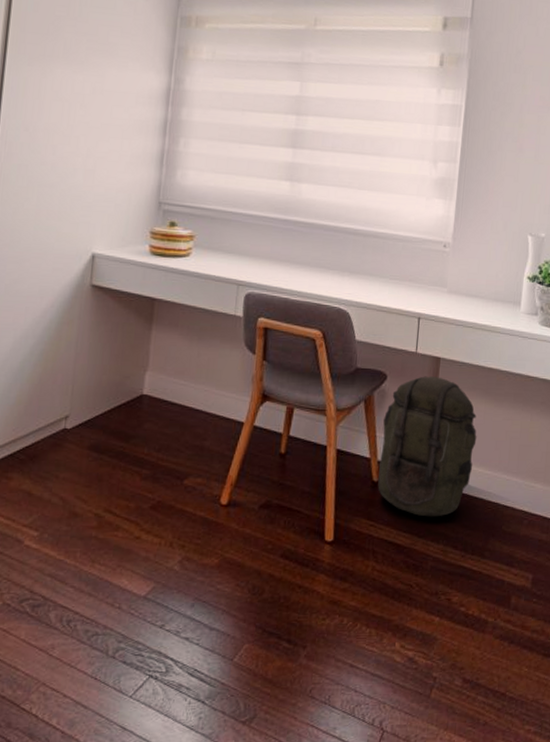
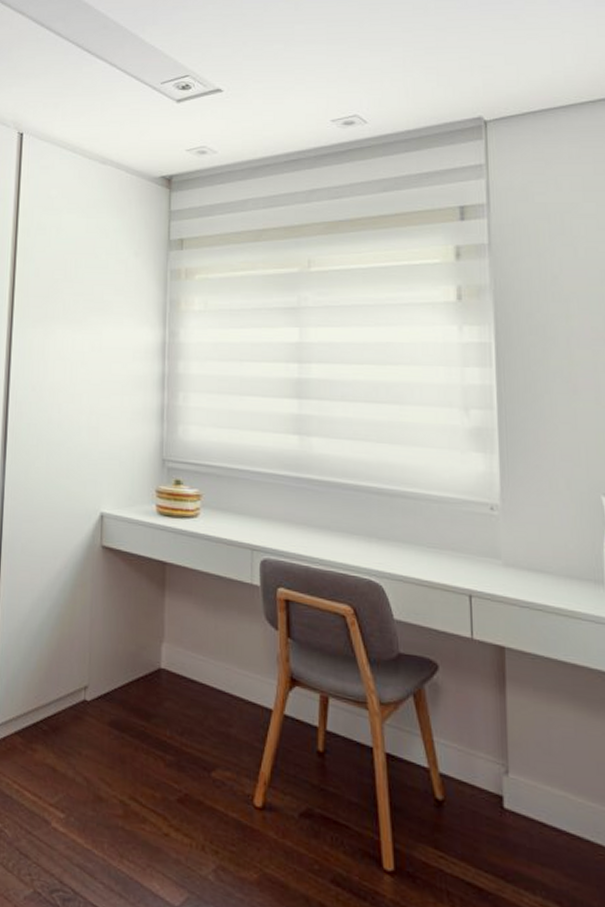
backpack: present [378,376,477,517] -> none [441,669,569,858]

